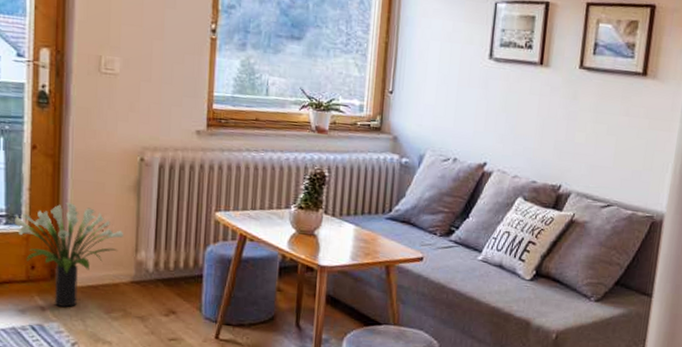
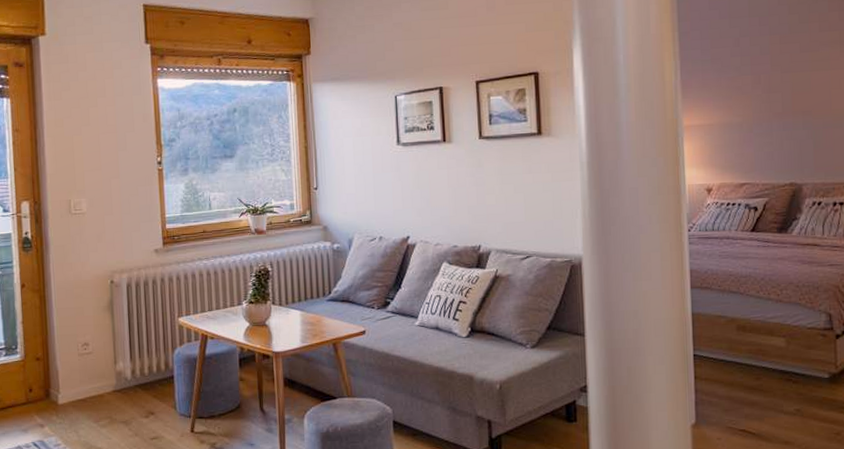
potted plant: present [15,202,124,307] -> none [12,328,104,422]

